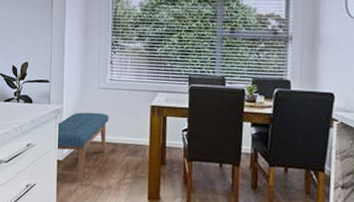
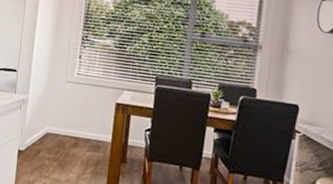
bench: present [55,112,109,183] -> none [15,104,74,174]

